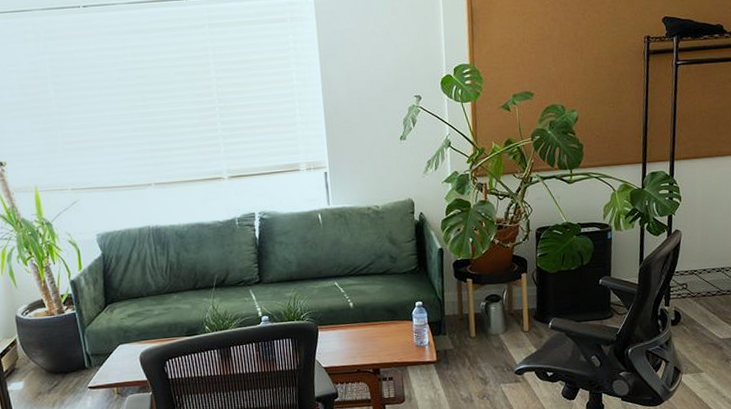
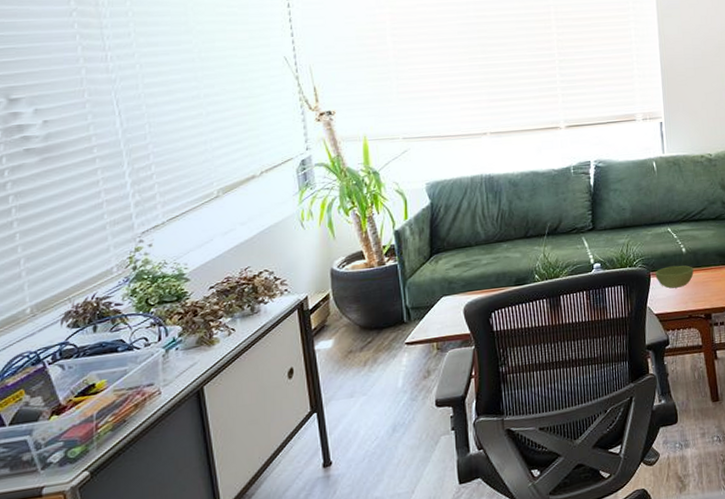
bowl: none [323,320,362,343] -> present [655,265,694,289]

